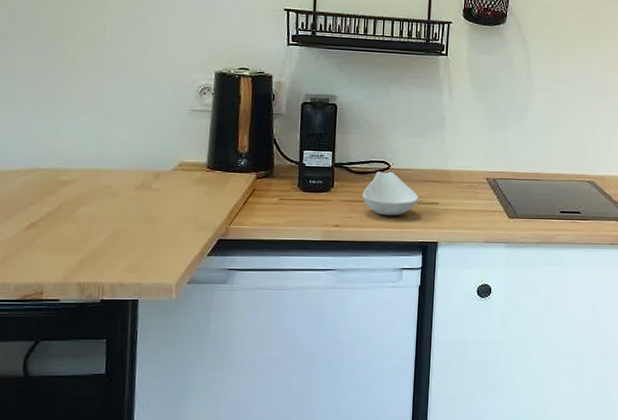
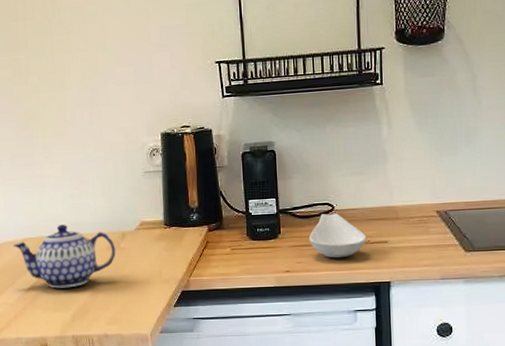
teapot: none [13,157,146,229] -> present [12,225,116,288]

